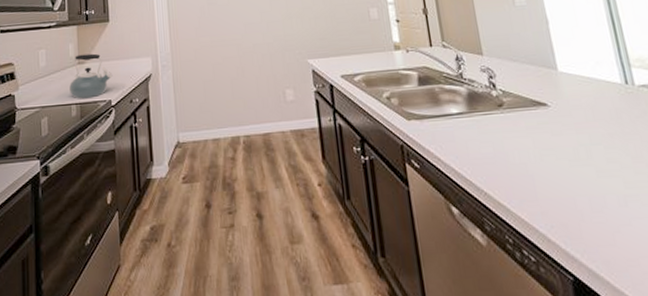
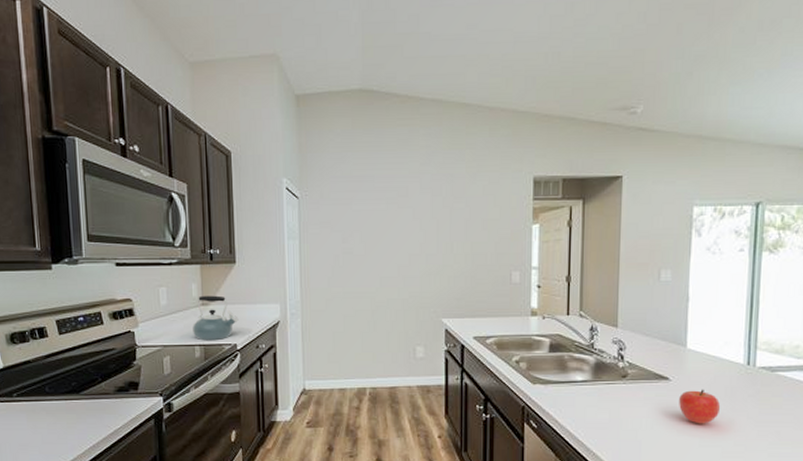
fruit: none [563,113,610,152] -> present [679,389,721,424]

